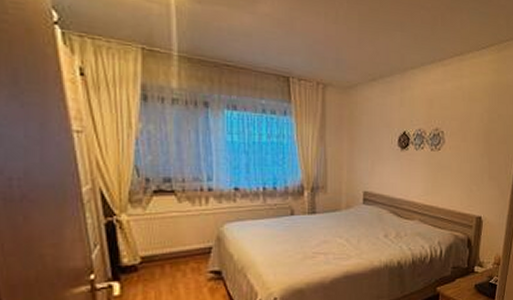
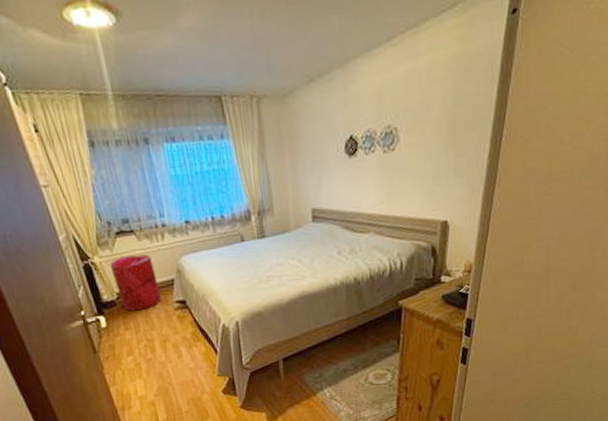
laundry hamper: none [139,217,193,279] -> present [110,254,161,312]

